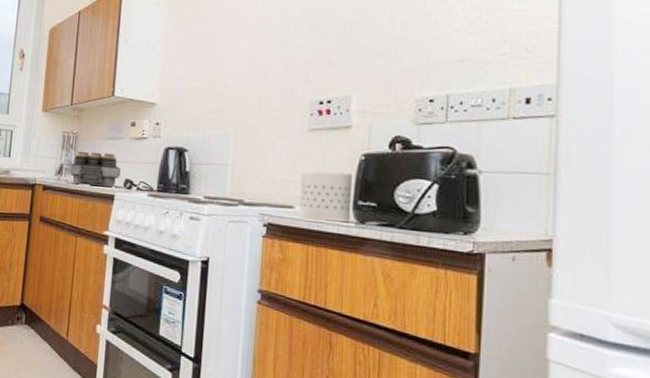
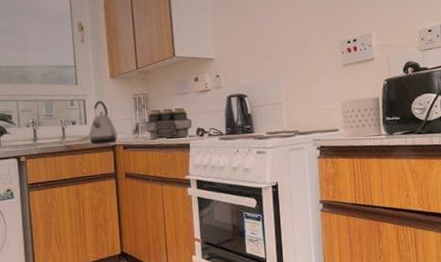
kettle: none [9,133,40,182] -> present [88,100,118,145]

